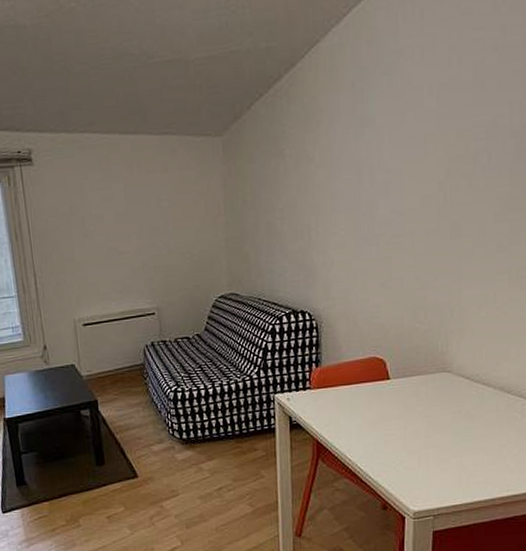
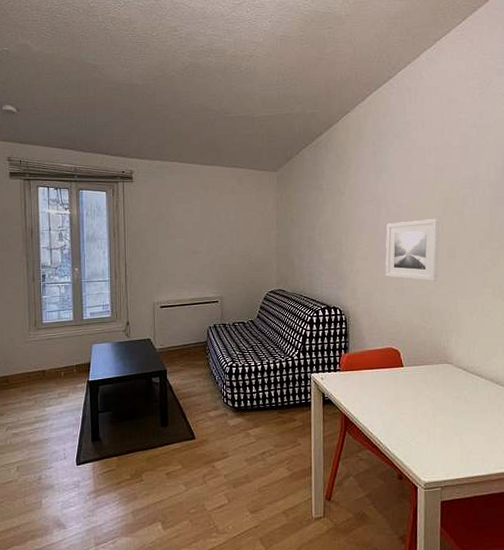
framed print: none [367,185,442,270] -> present [385,219,440,281]

